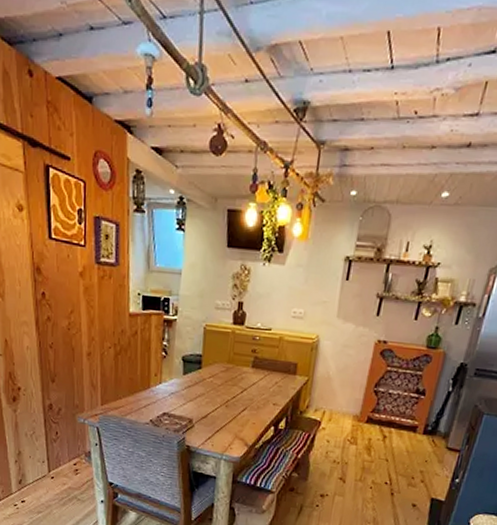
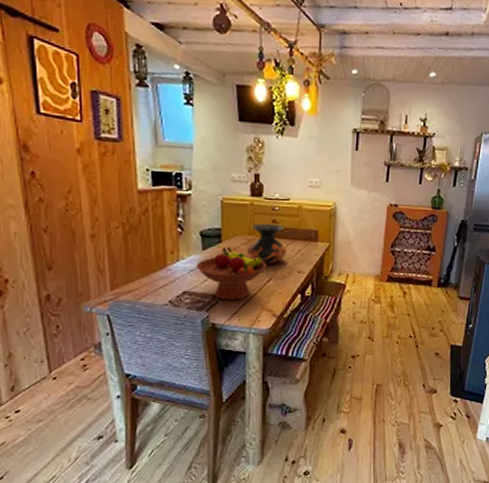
fruit bowl: none [176,373,243,427] -> present [196,247,266,300]
vase: none [225,352,264,394] -> present [247,223,287,264]

